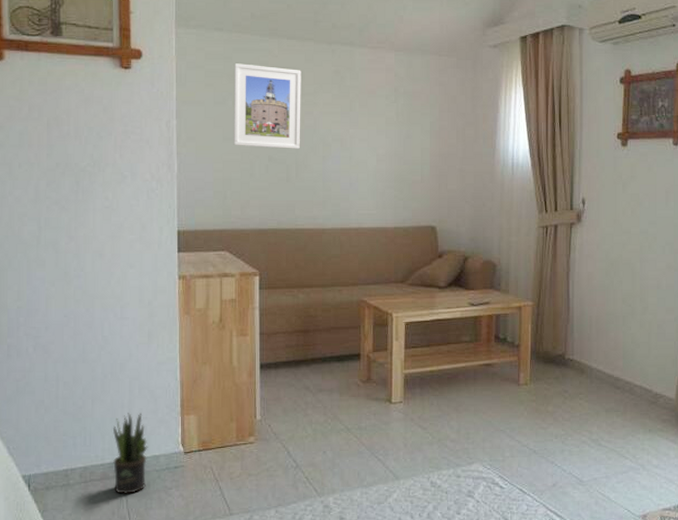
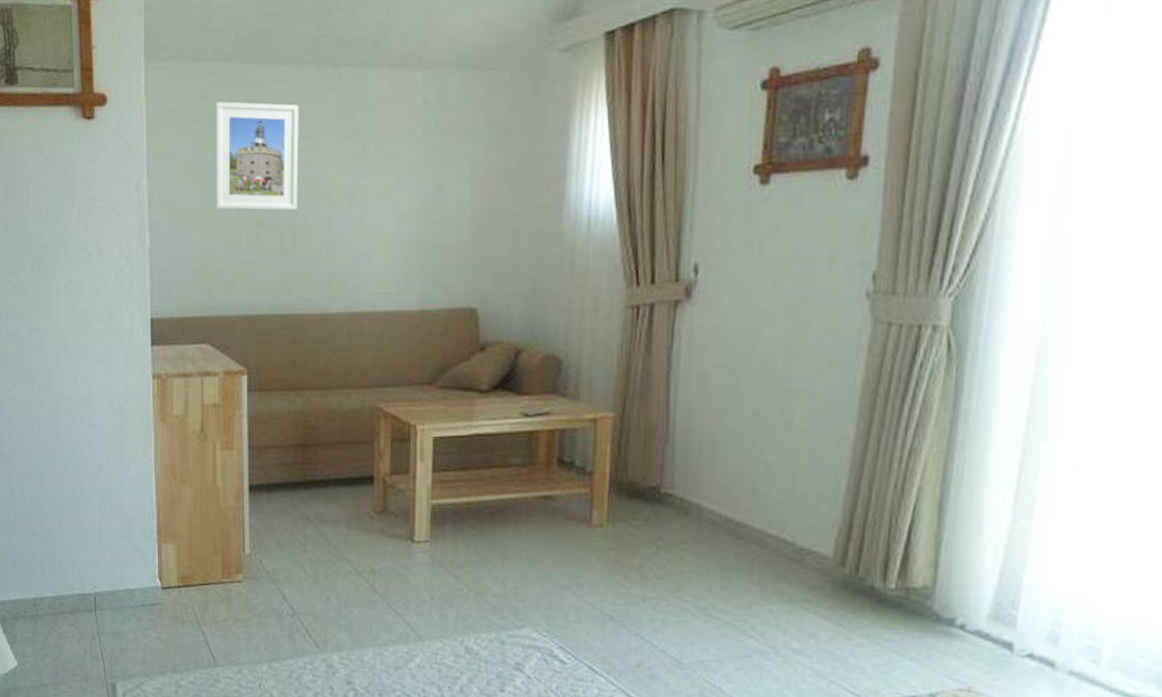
potted plant: present [112,413,148,494] -> none [82,537,122,632]

